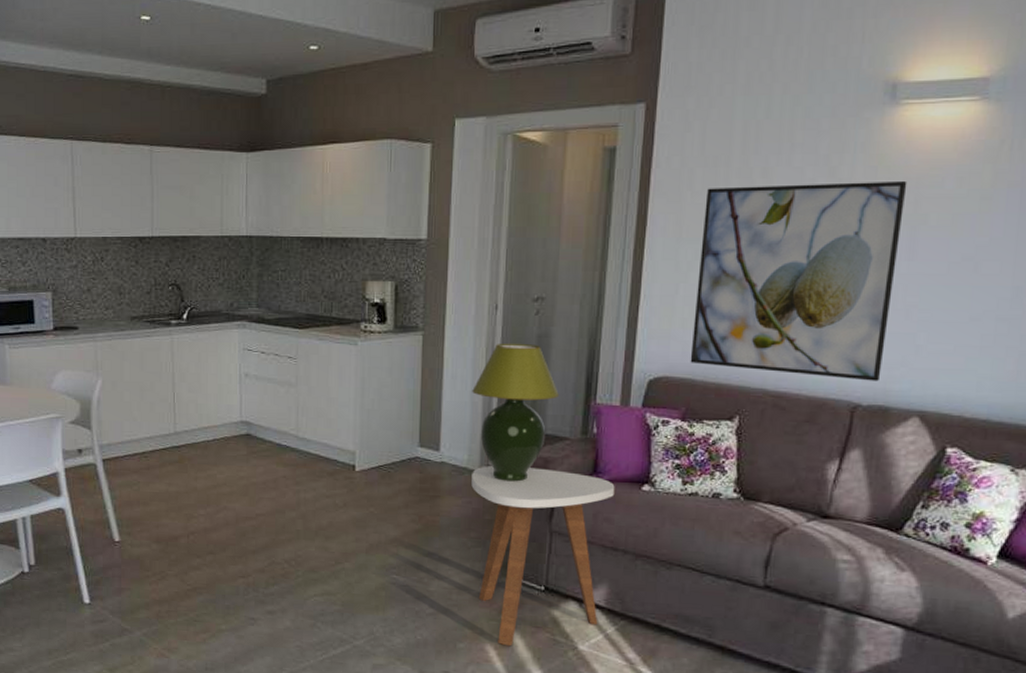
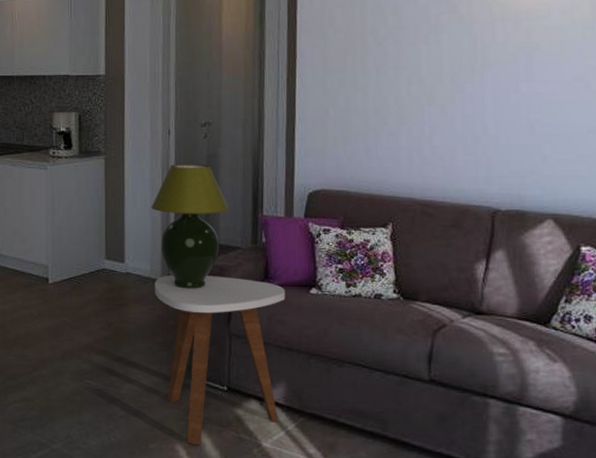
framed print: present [690,180,907,381] -> none [344,14,519,189]

